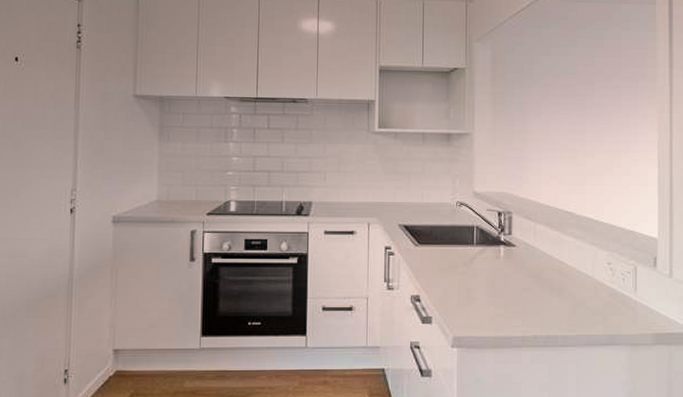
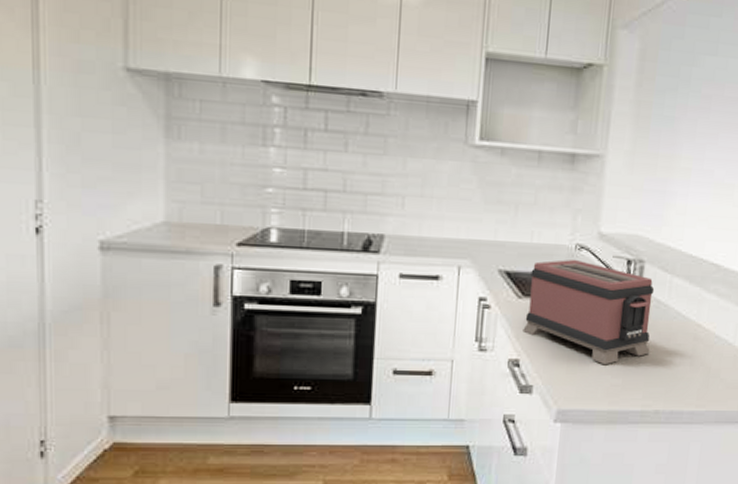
toaster: none [421,213,524,298] -> present [522,259,655,365]

